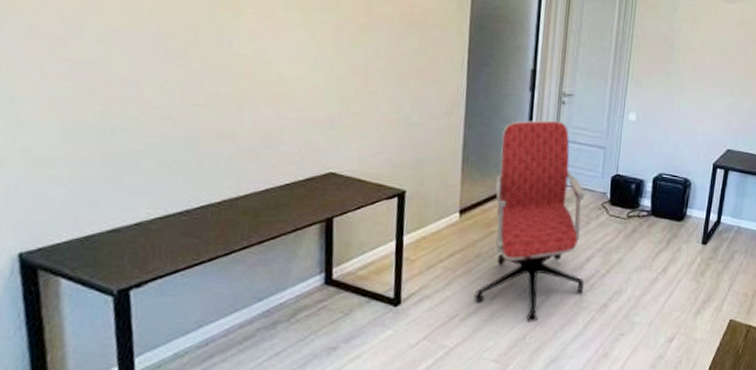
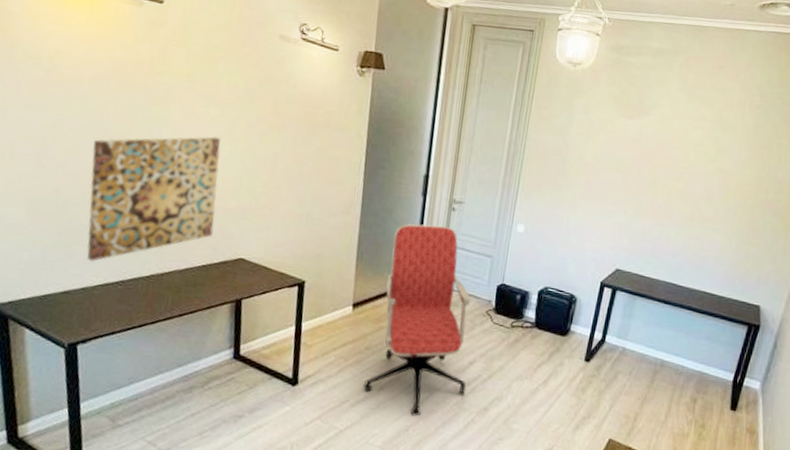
wall art: none [141,42,306,193] -> present [87,136,222,263]

